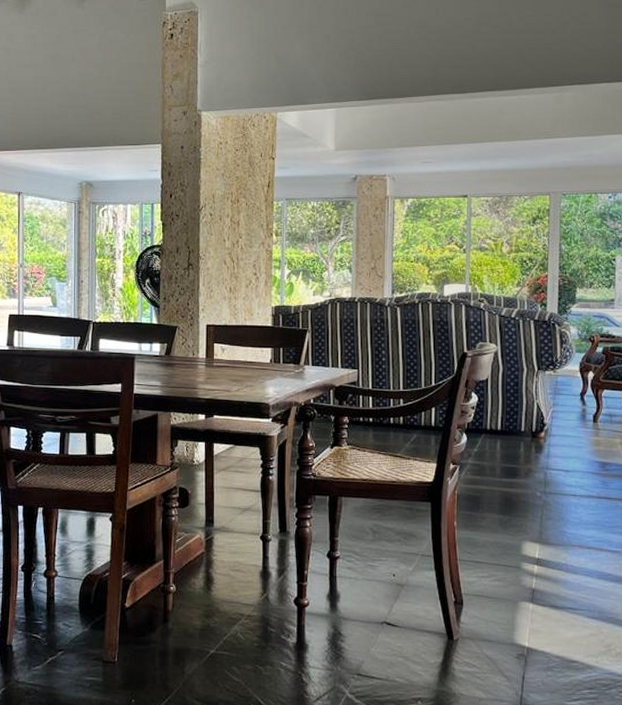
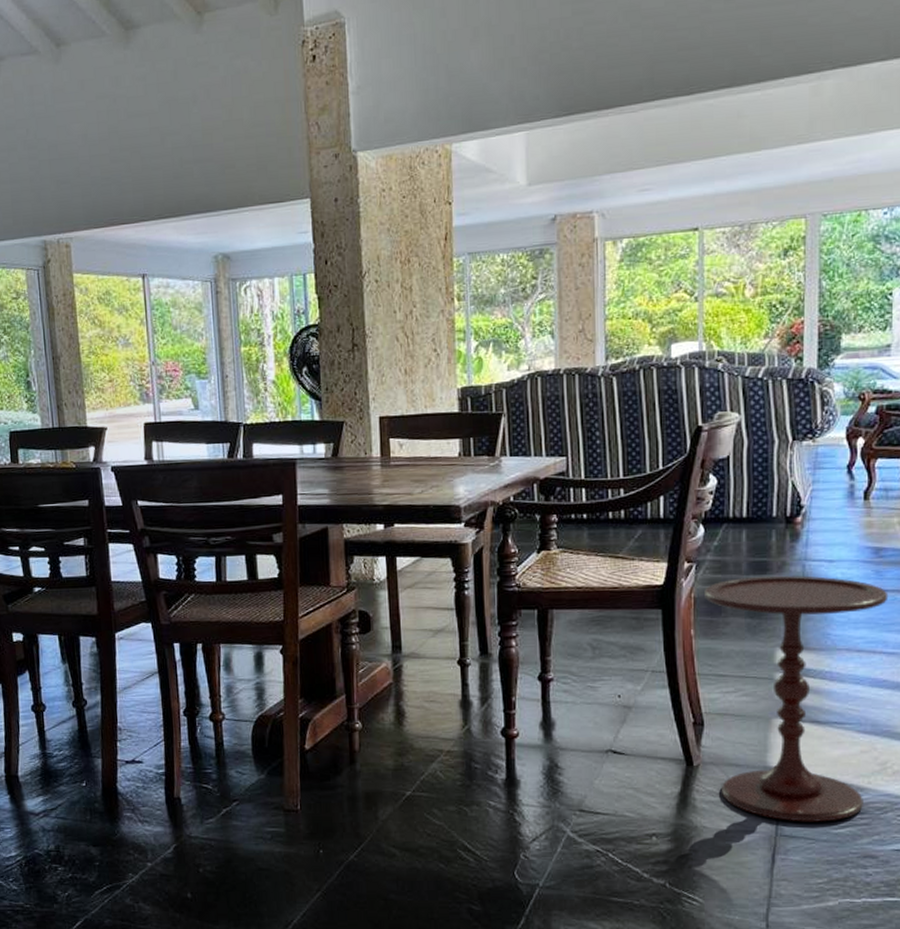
side table: none [465,480,613,695] -> present [703,575,889,822]

